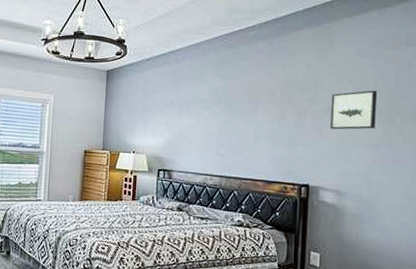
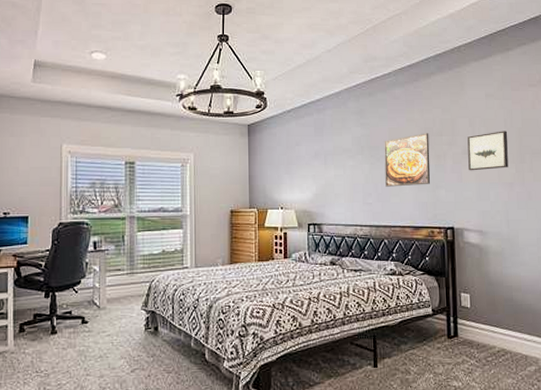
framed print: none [240,88,290,140] -> present [384,133,431,187]

